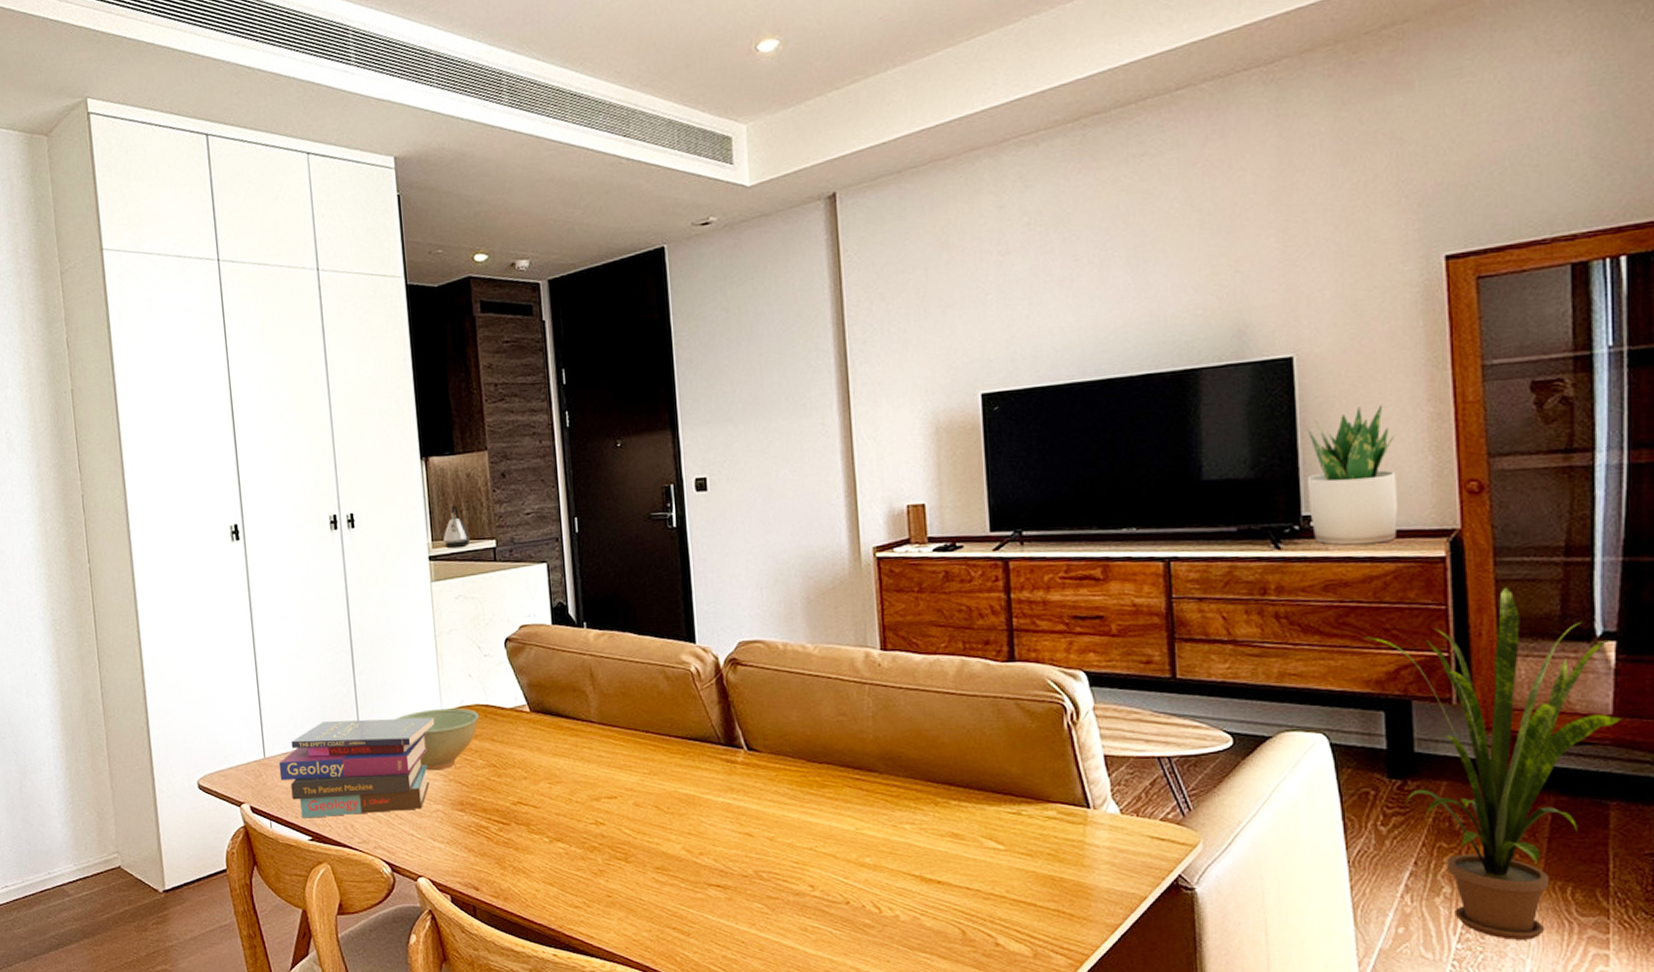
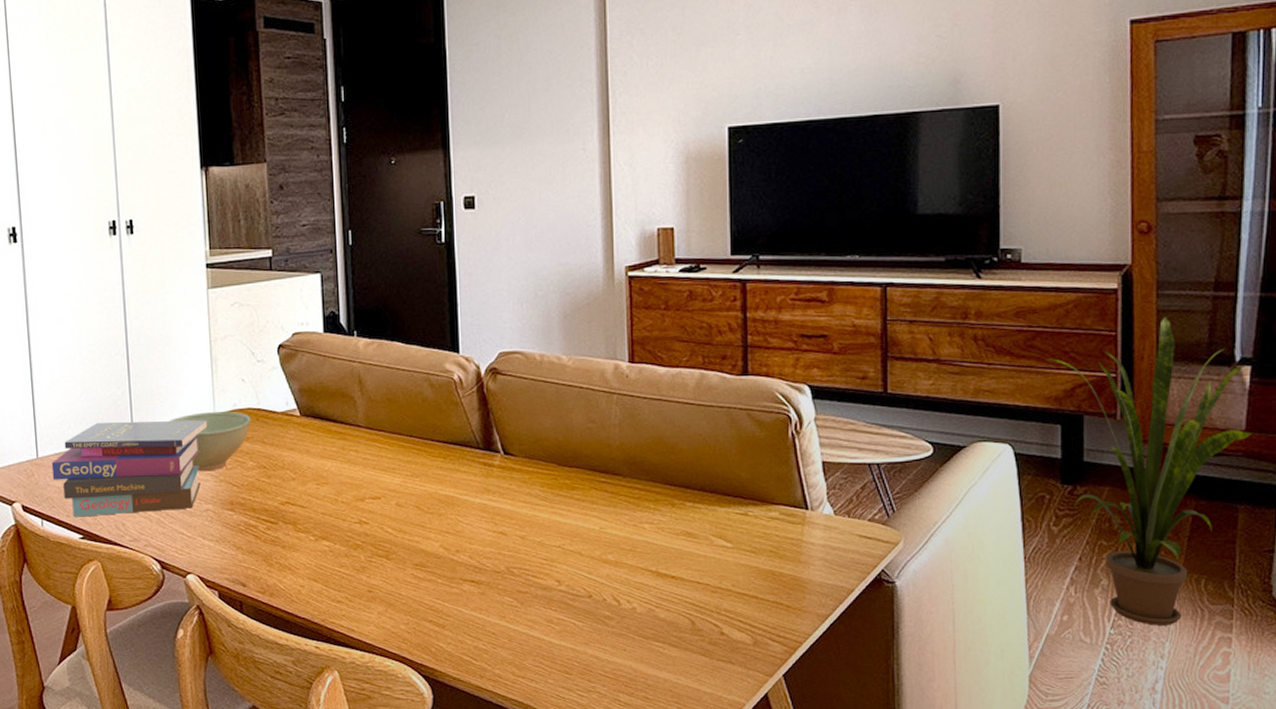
kettle: present [443,505,471,549] -> none [220,214,247,257]
planter: present [1307,405,1398,546] -> none [1006,151,1081,276]

